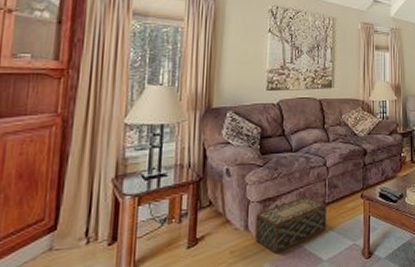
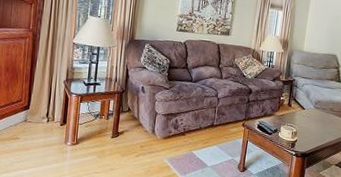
woven basket: present [255,196,327,253] -> none [159,117,215,154]

